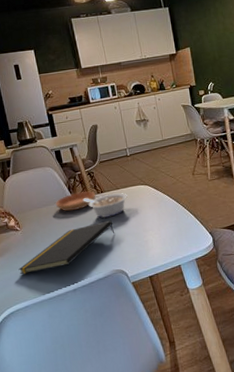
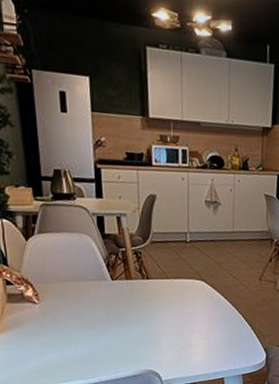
notepad: present [18,220,115,275] -> none [30,312,155,356]
saucer: present [55,190,96,212] -> none [87,272,140,294]
legume: present [83,193,128,219] -> none [122,282,178,310]

